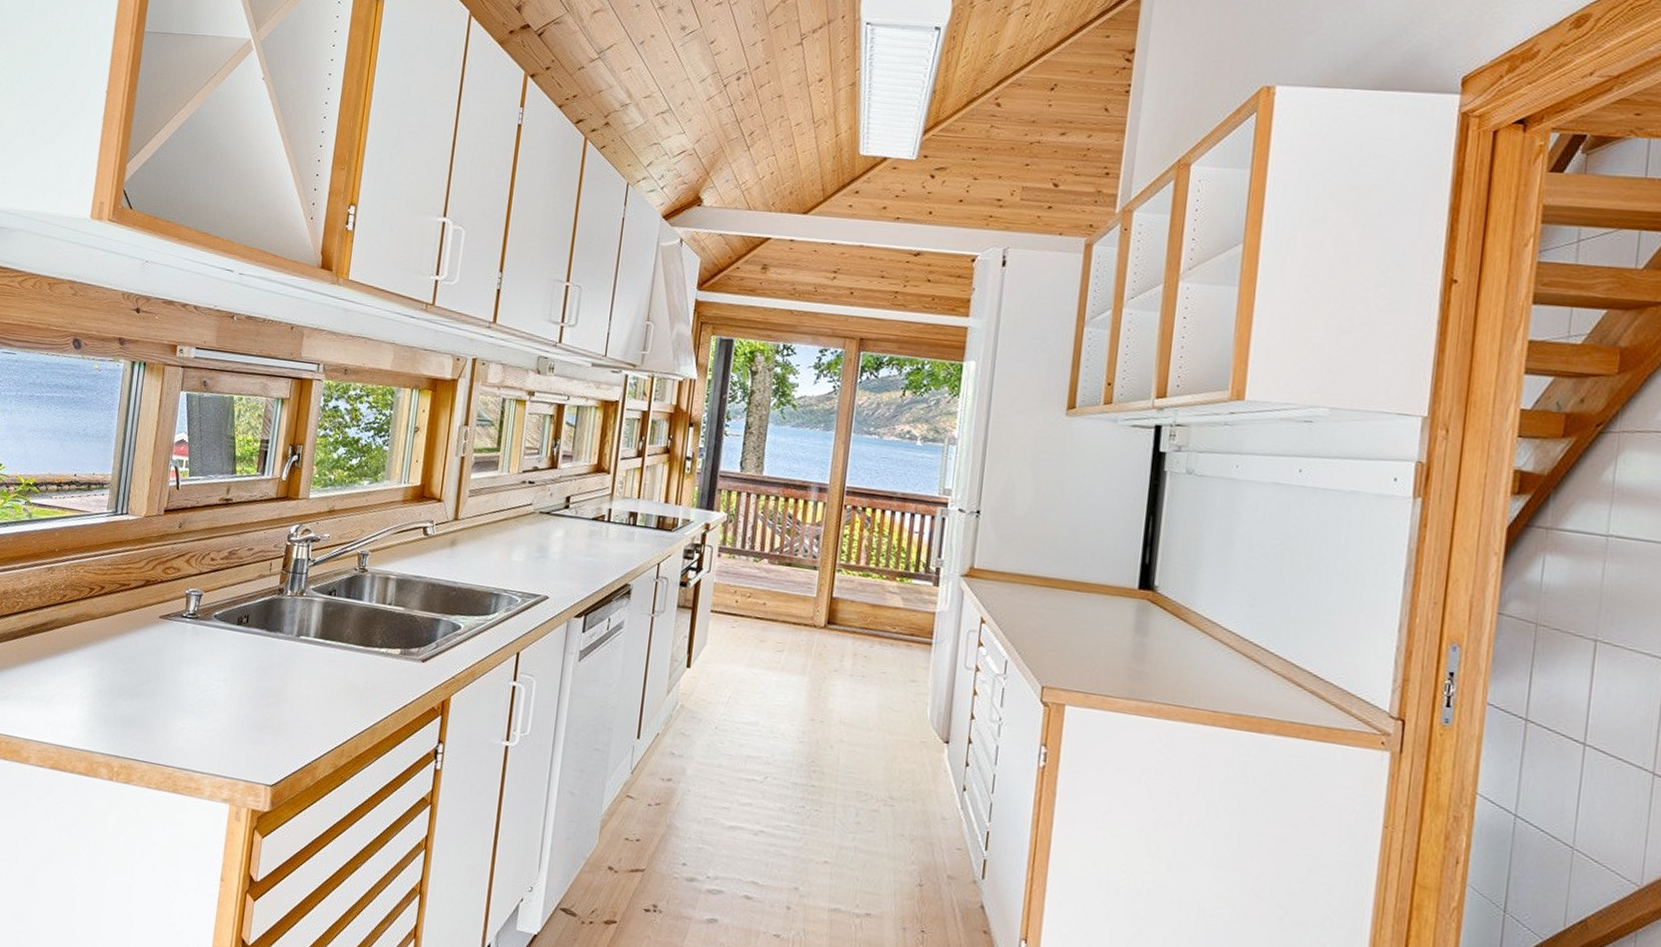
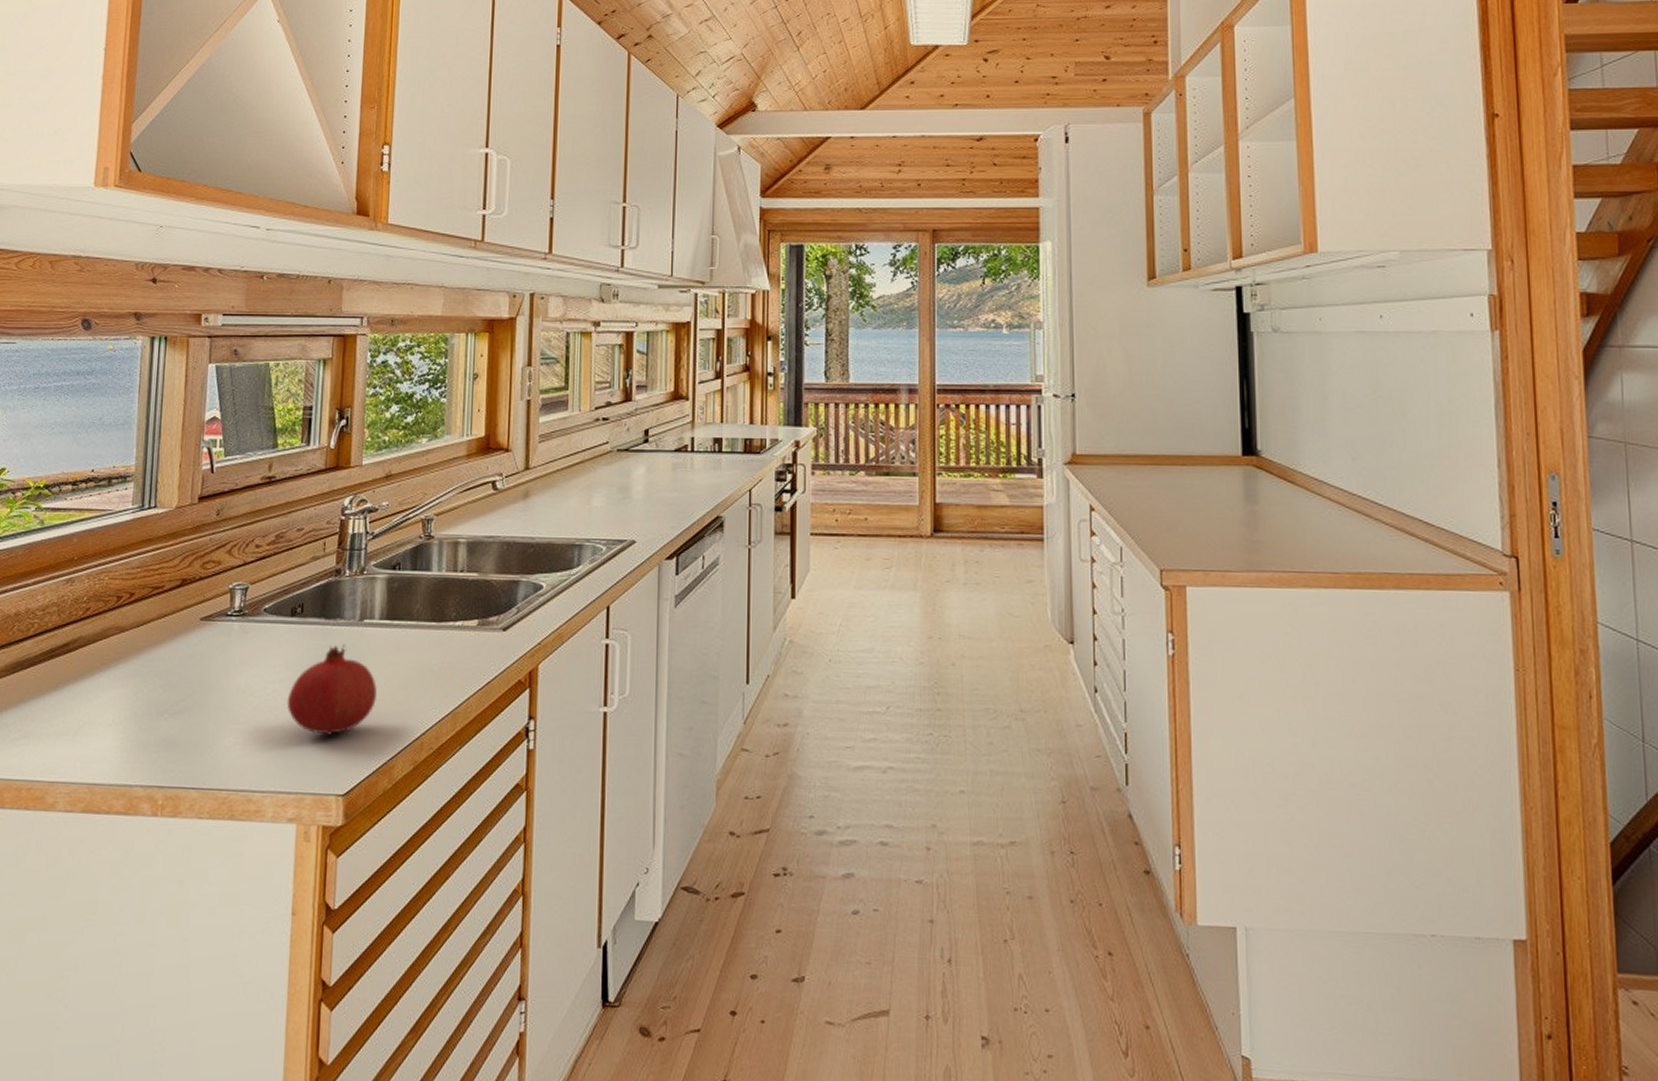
fruit: none [228,654,307,733] -> present [287,643,377,735]

